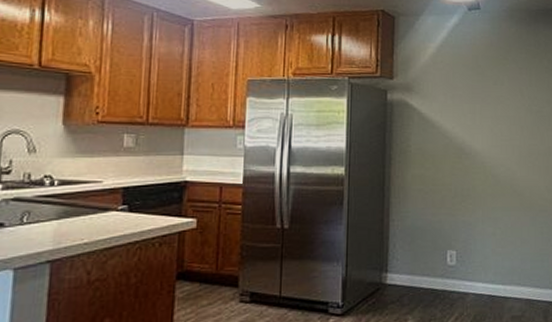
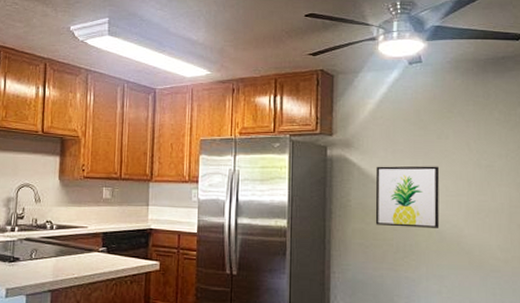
wall art: none [434,111,495,172] -> present [375,166,440,228]

